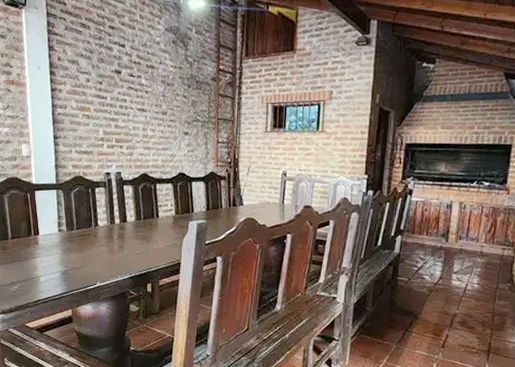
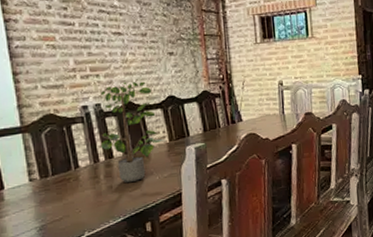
potted plant: none [117,155,173,246] -> present [100,80,166,182]

